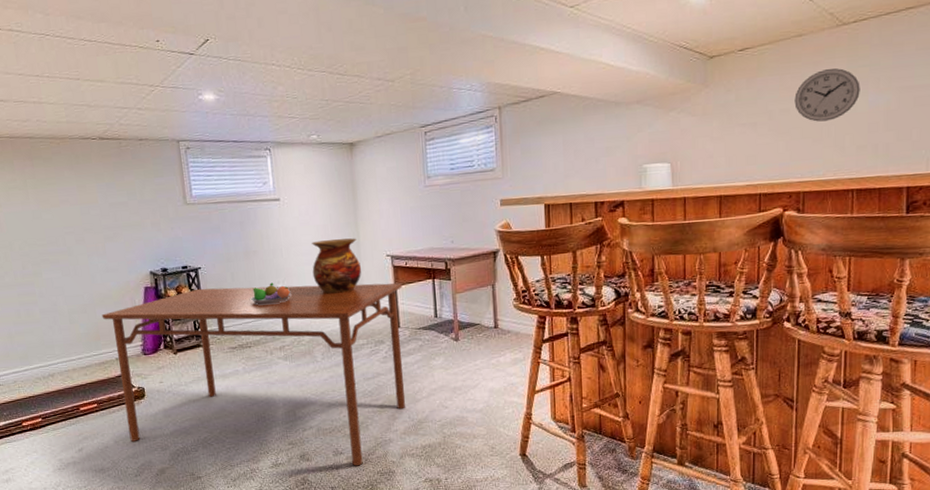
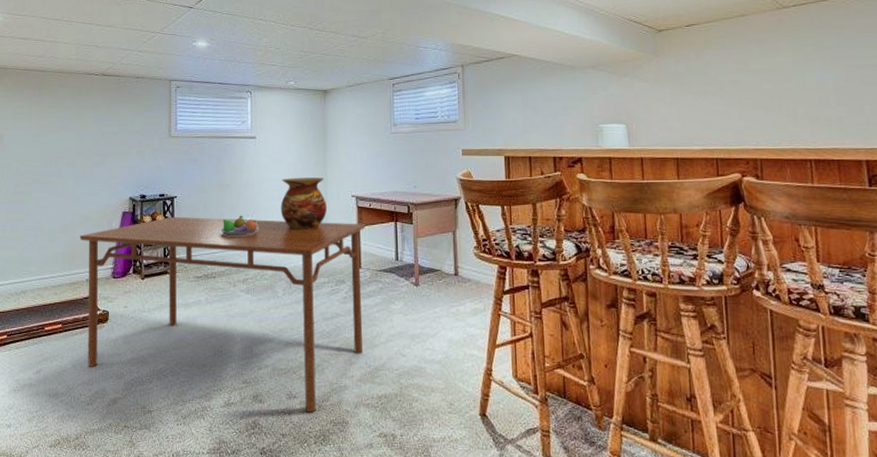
wall clock: present [794,68,860,122] -> none [743,46,807,94]

